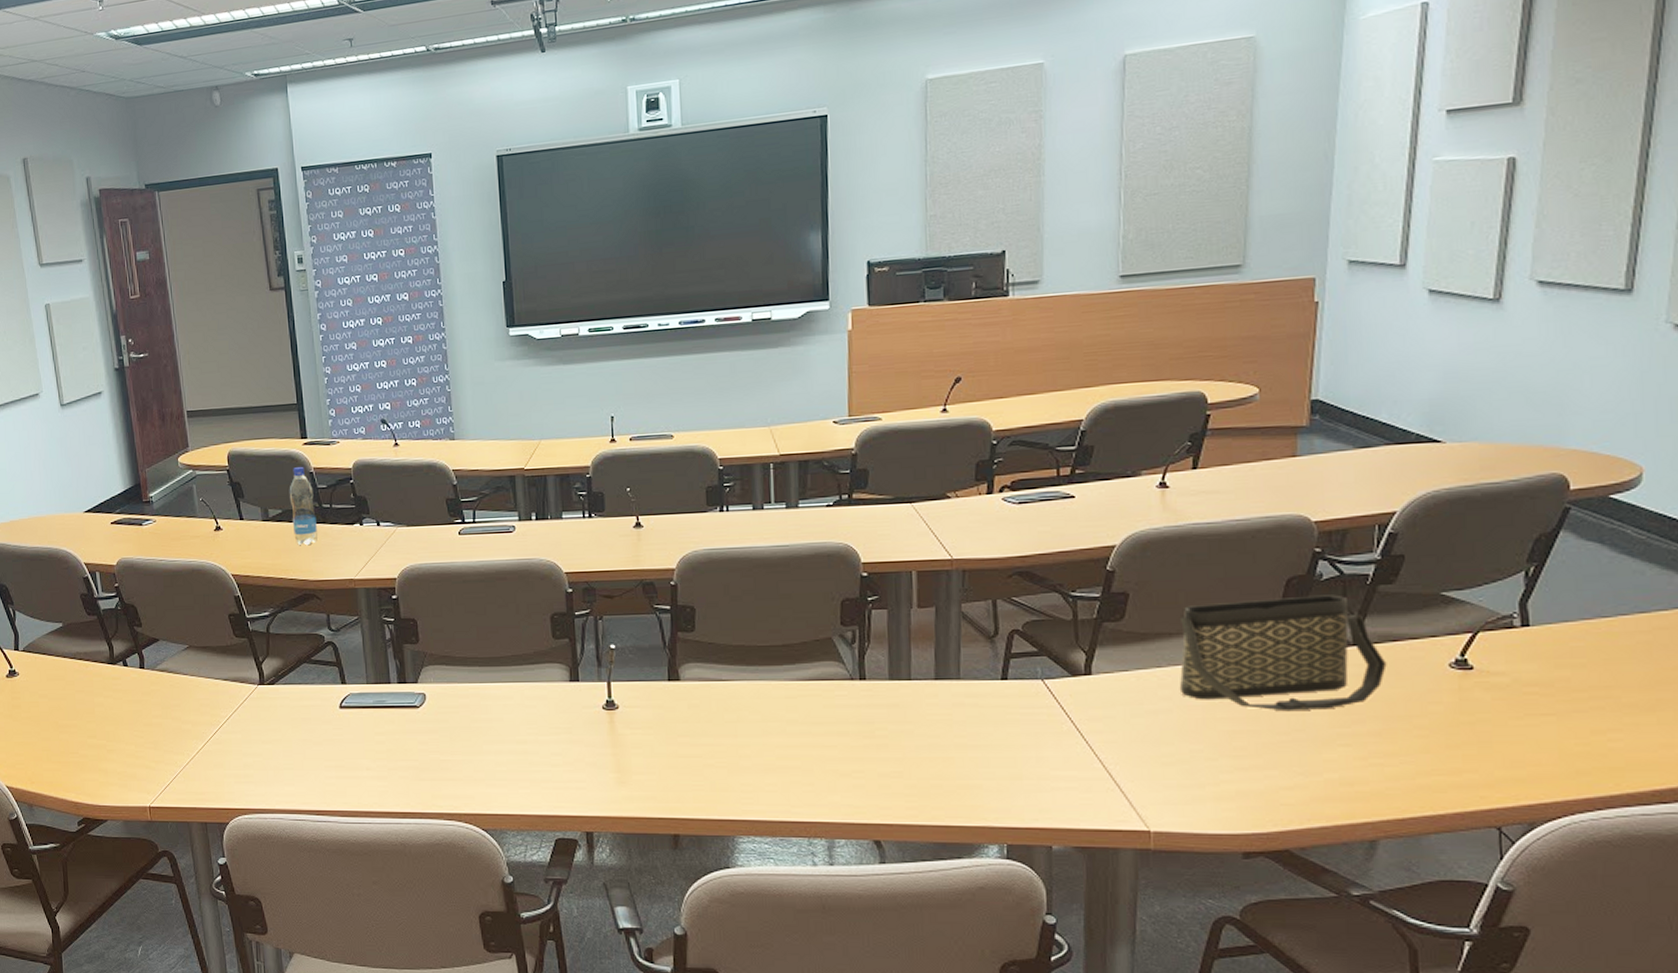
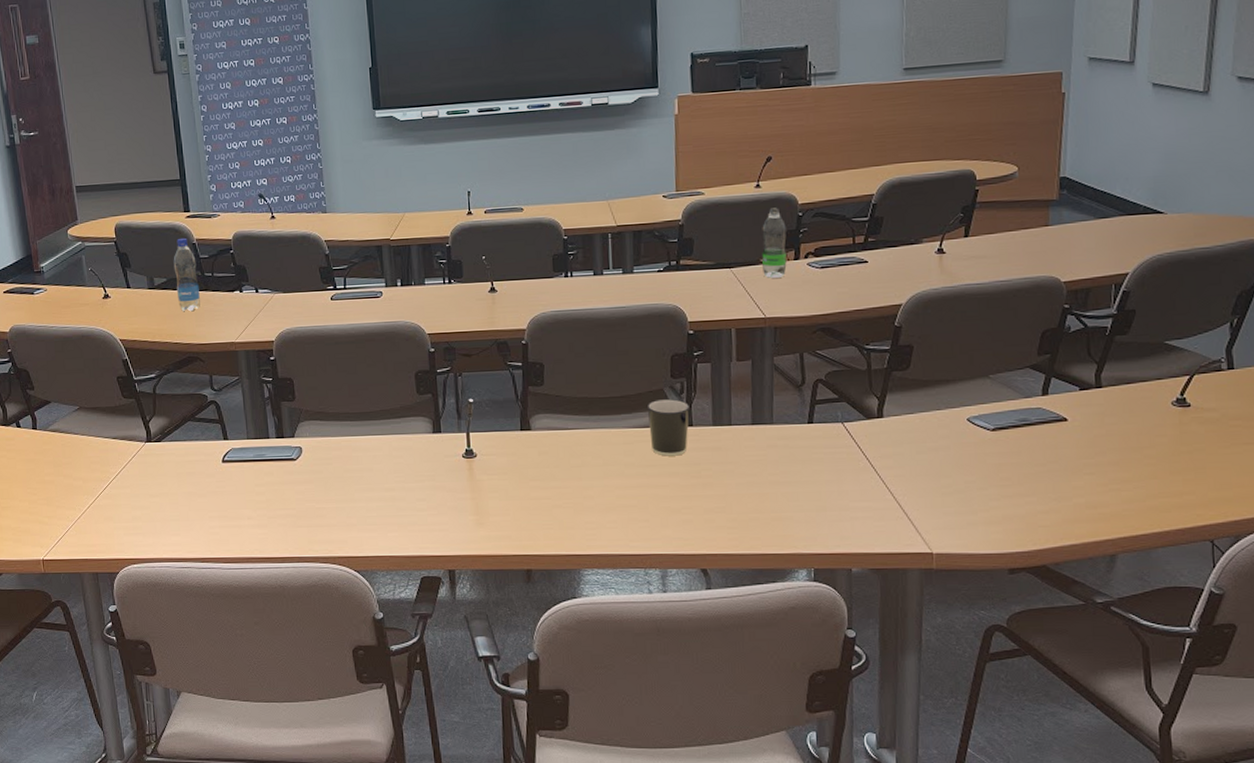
mug: none [812,649,862,713] -> present [646,399,690,456]
bottle: none [948,435,978,515] -> present [761,207,787,278]
handbag: present [1179,595,1387,712] -> none [955,344,1122,446]

